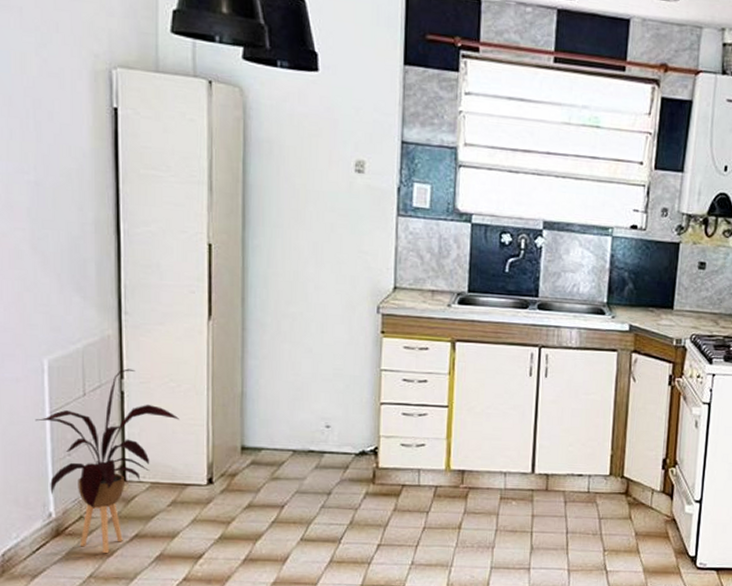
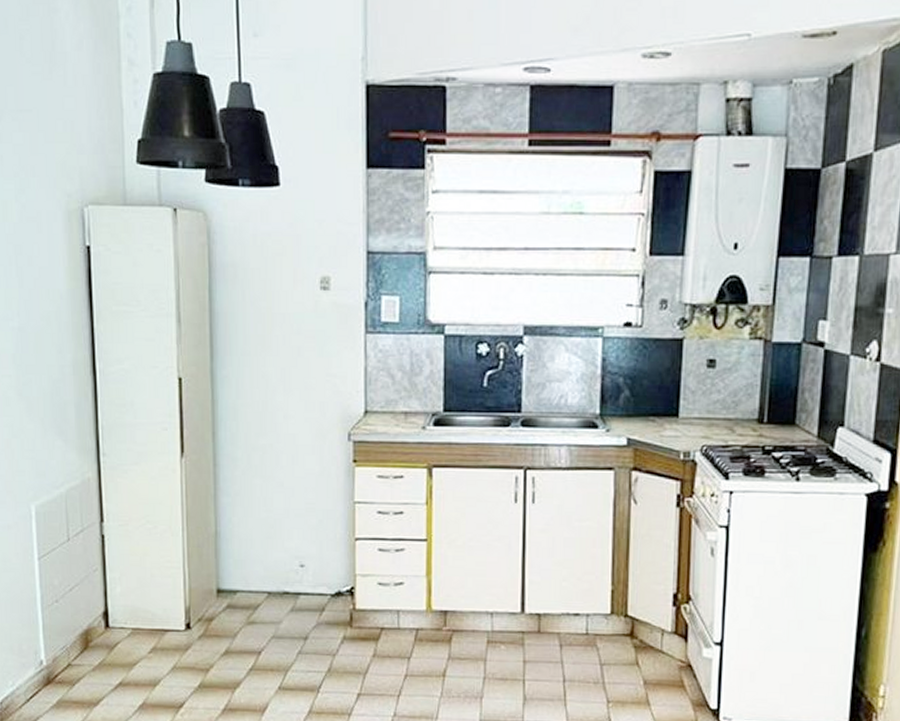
house plant: present [35,368,179,553] -> none [25,511,156,701]

